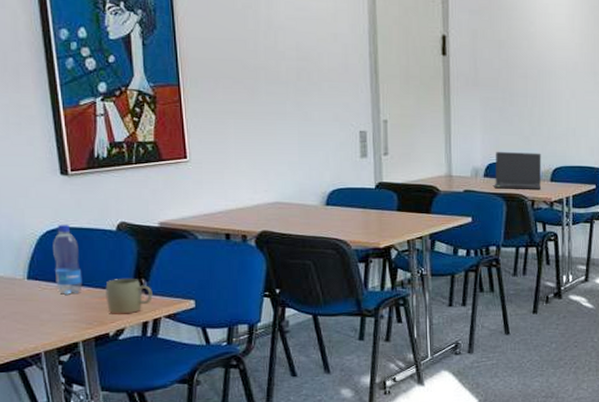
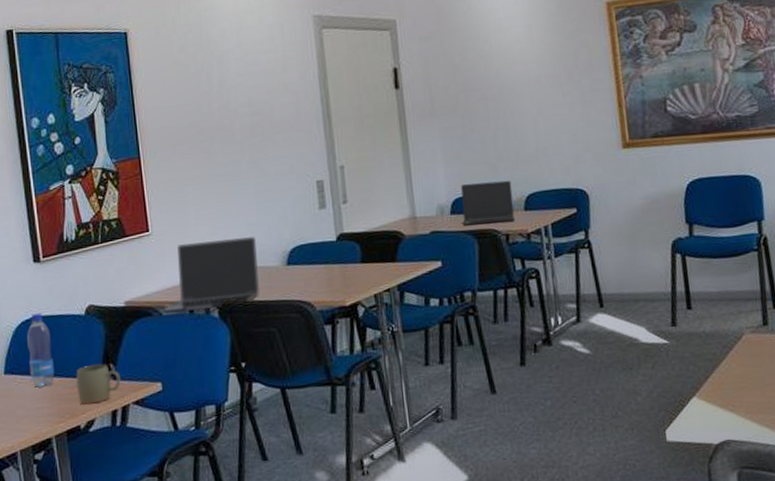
laptop: none [199,175,297,237] -> present [163,237,259,313]

